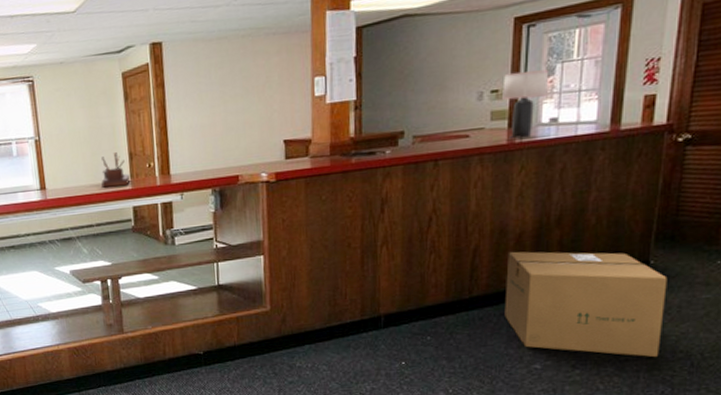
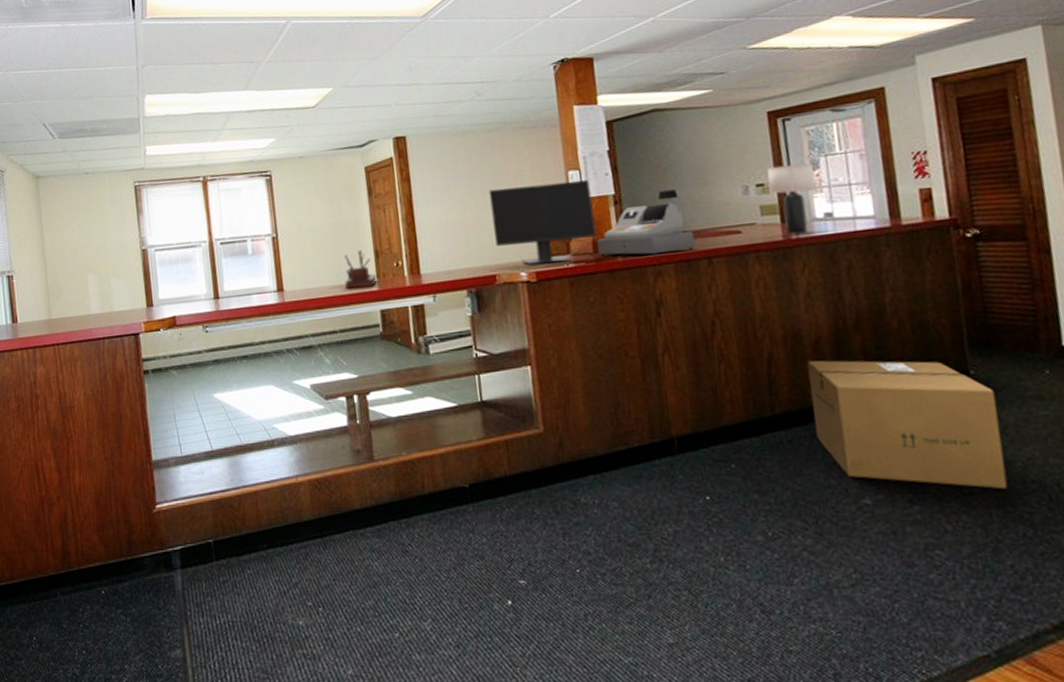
computer monitor: none [238,86,335,167] -> present [488,180,597,265]
cash register: none [334,95,425,159] -> present [596,189,696,256]

